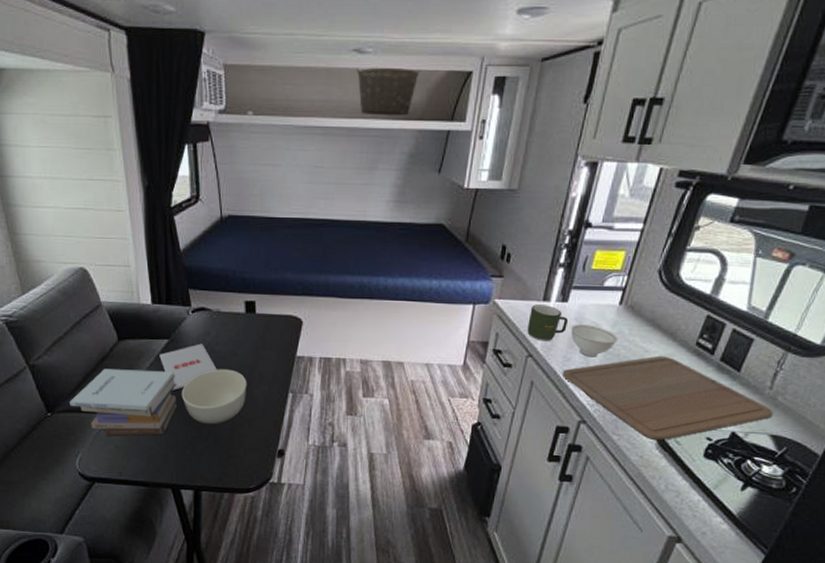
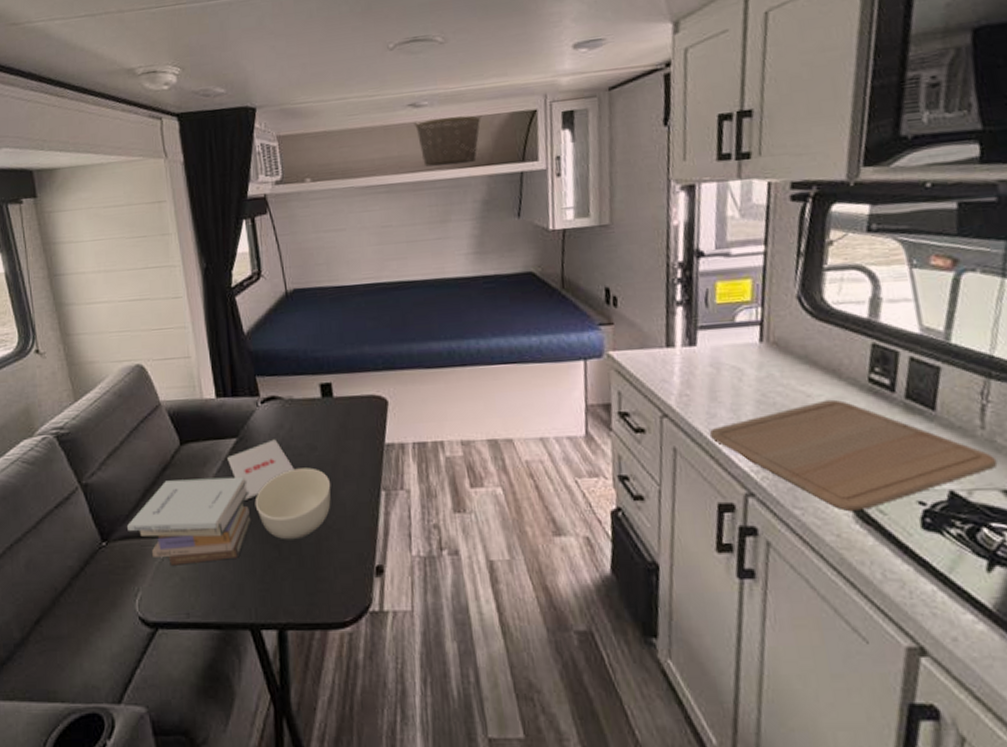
mug: present [527,305,569,342] -> none [653,351,703,397]
bowl: present [571,324,618,357] -> none [707,370,769,410]

